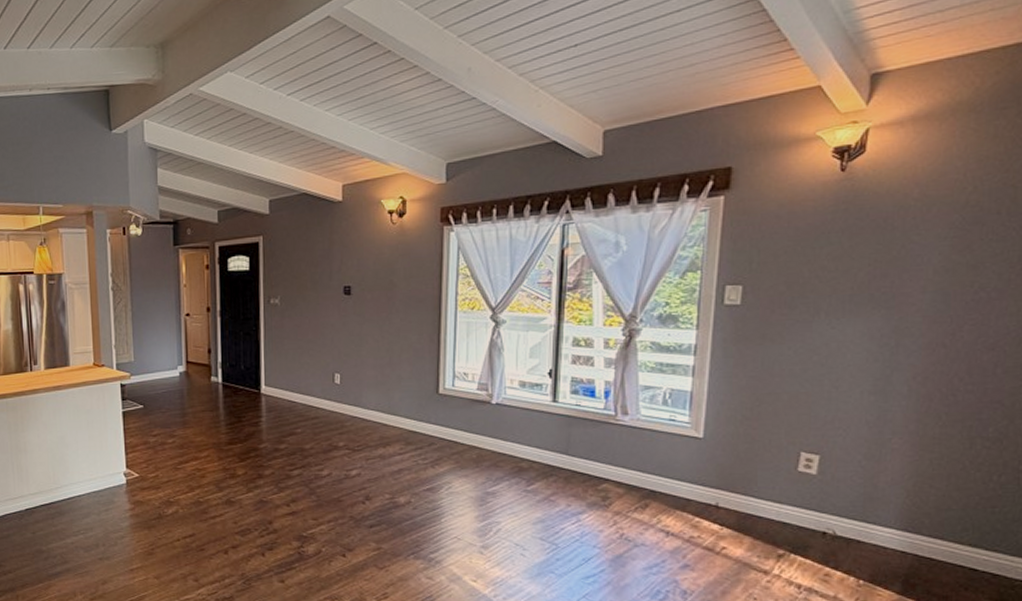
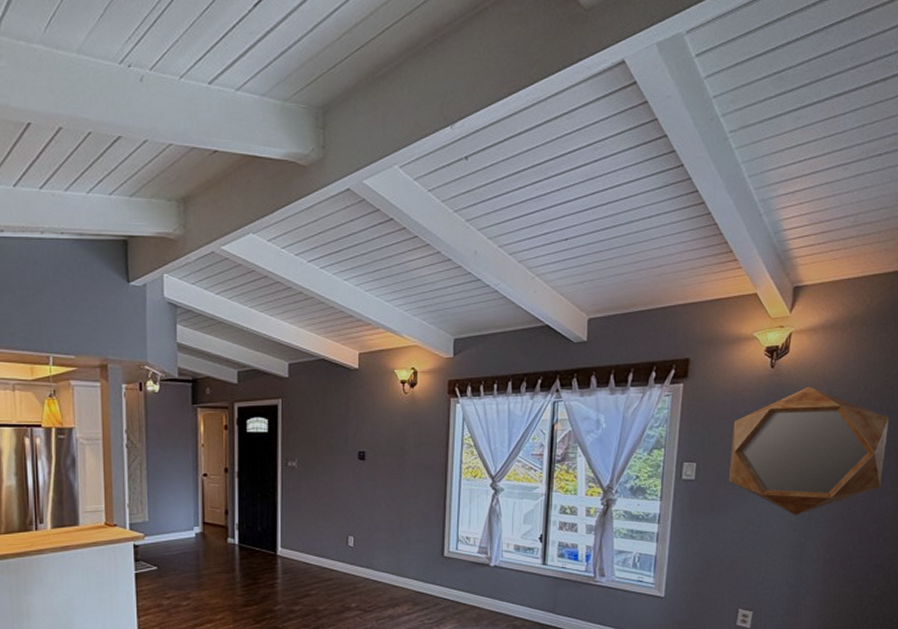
home mirror: none [786,190,1011,343] -> present [729,386,890,515]

